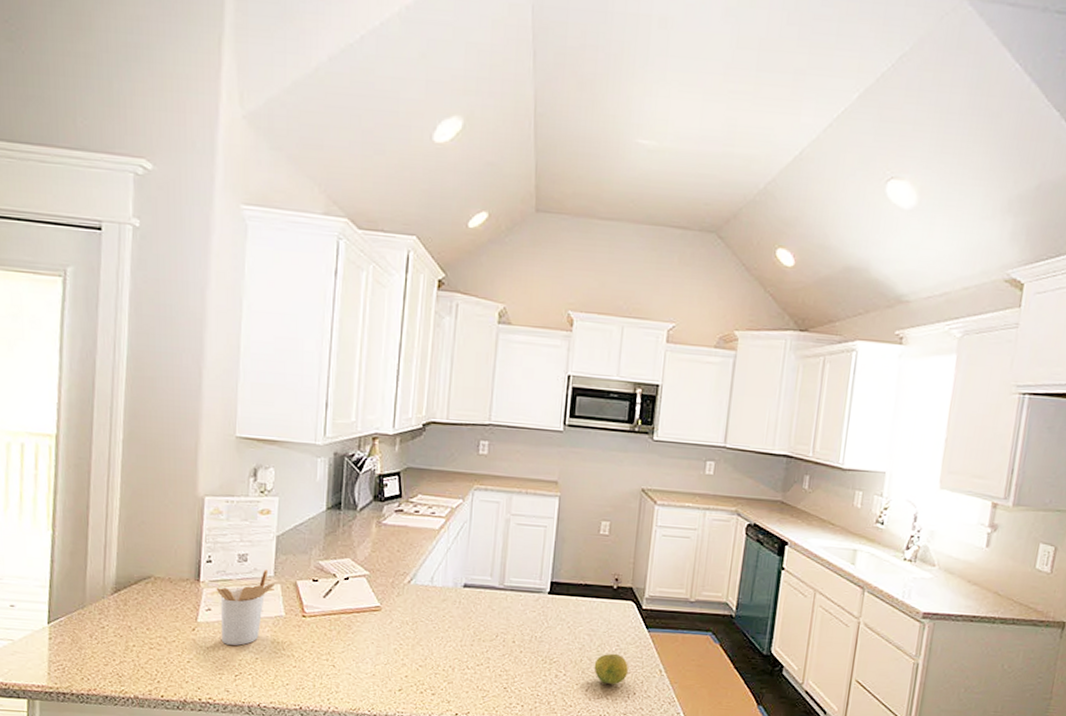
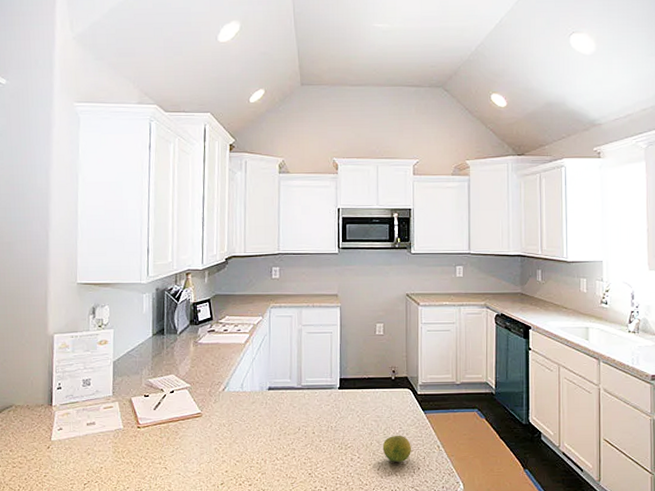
utensil holder: present [216,570,274,646] -> none [65,391,113,458]

